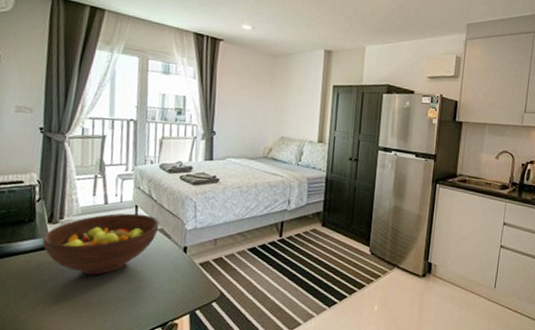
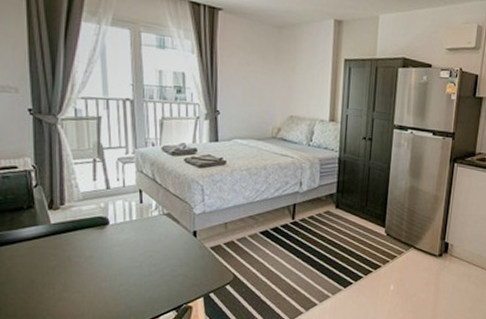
fruit bowl: present [42,213,159,275] -> none [44,198,166,261]

